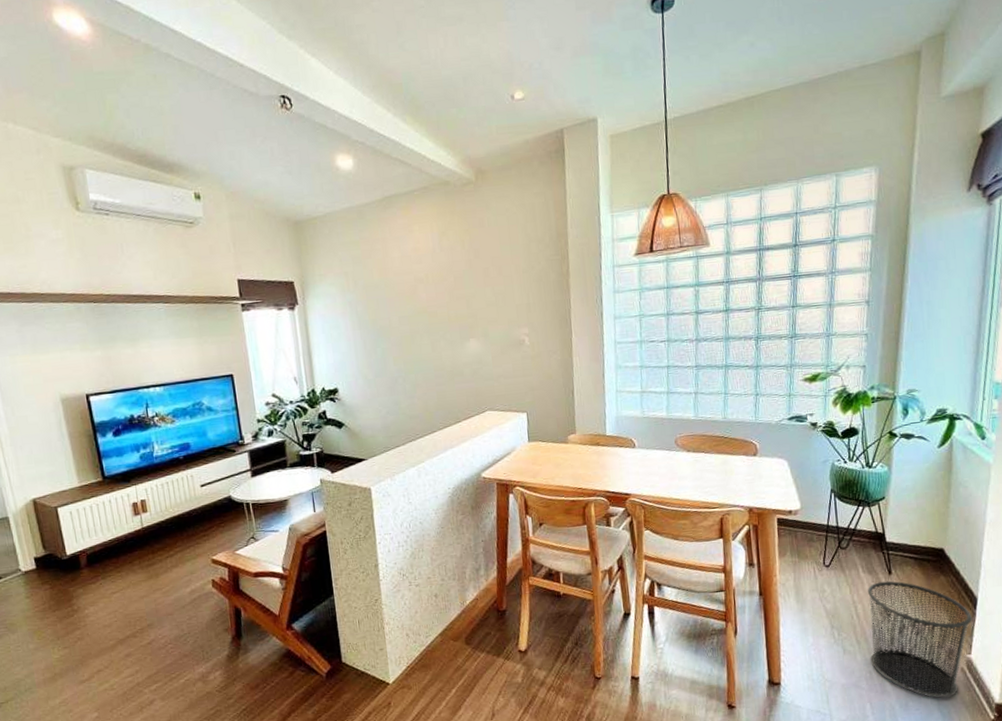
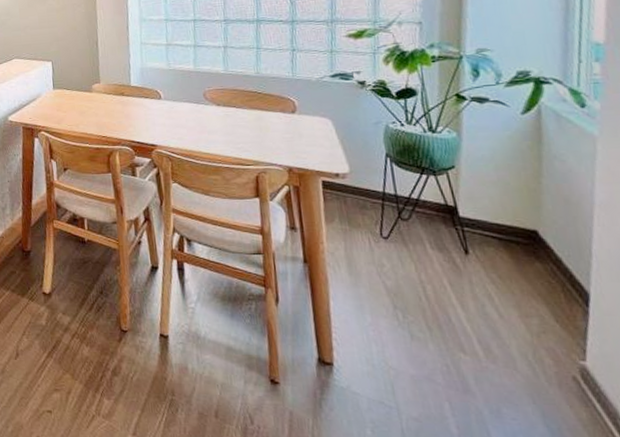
waste bin: present [868,581,973,698] -> none [438,261,585,410]

